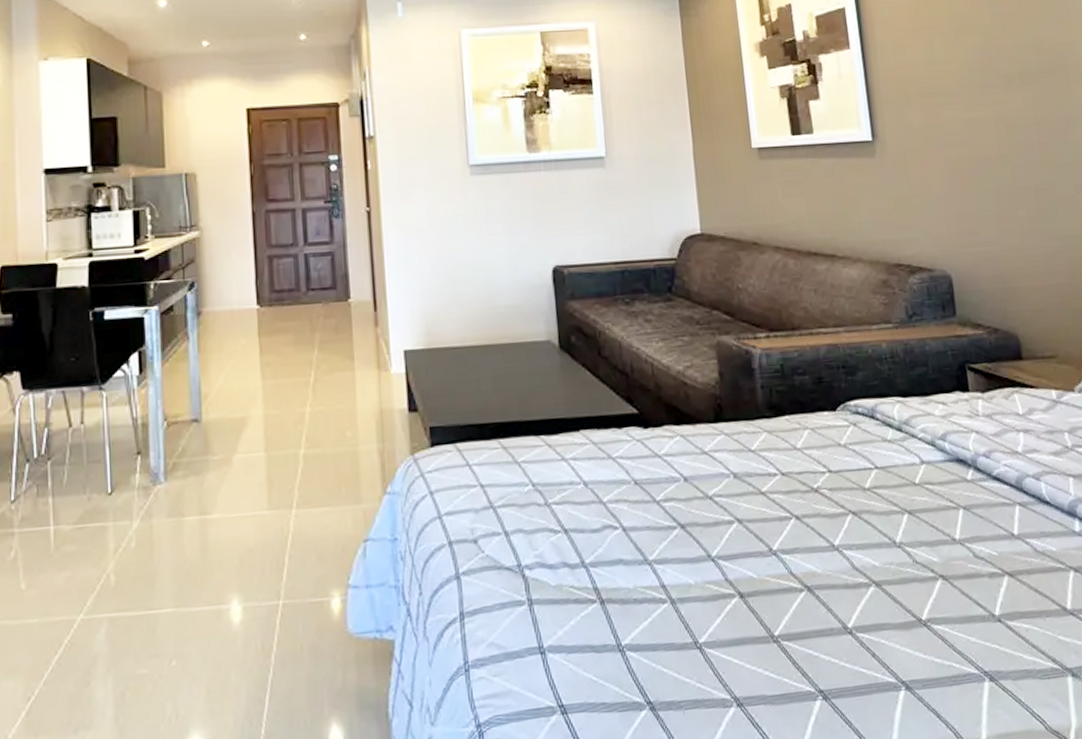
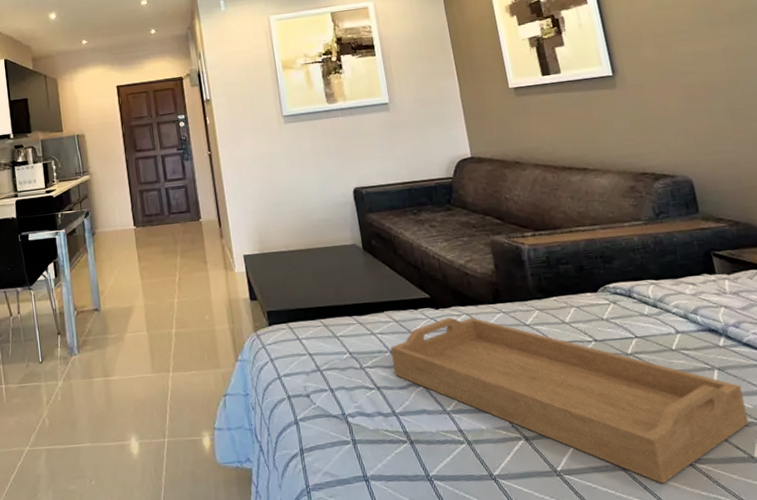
serving tray: none [585,439,993,650] -> present [391,317,749,484]

